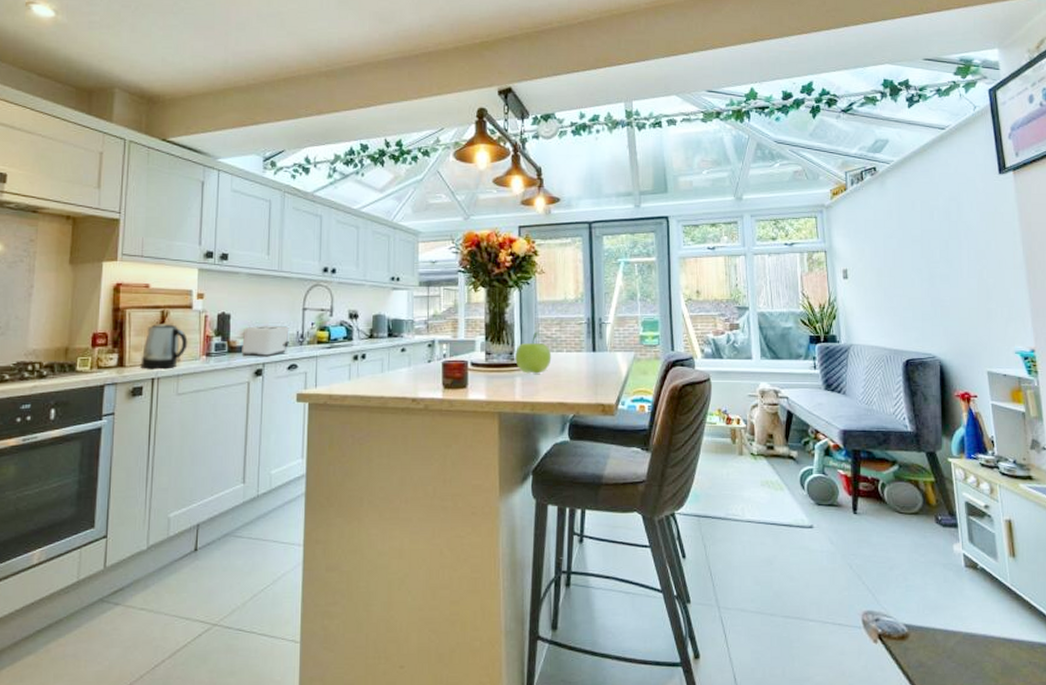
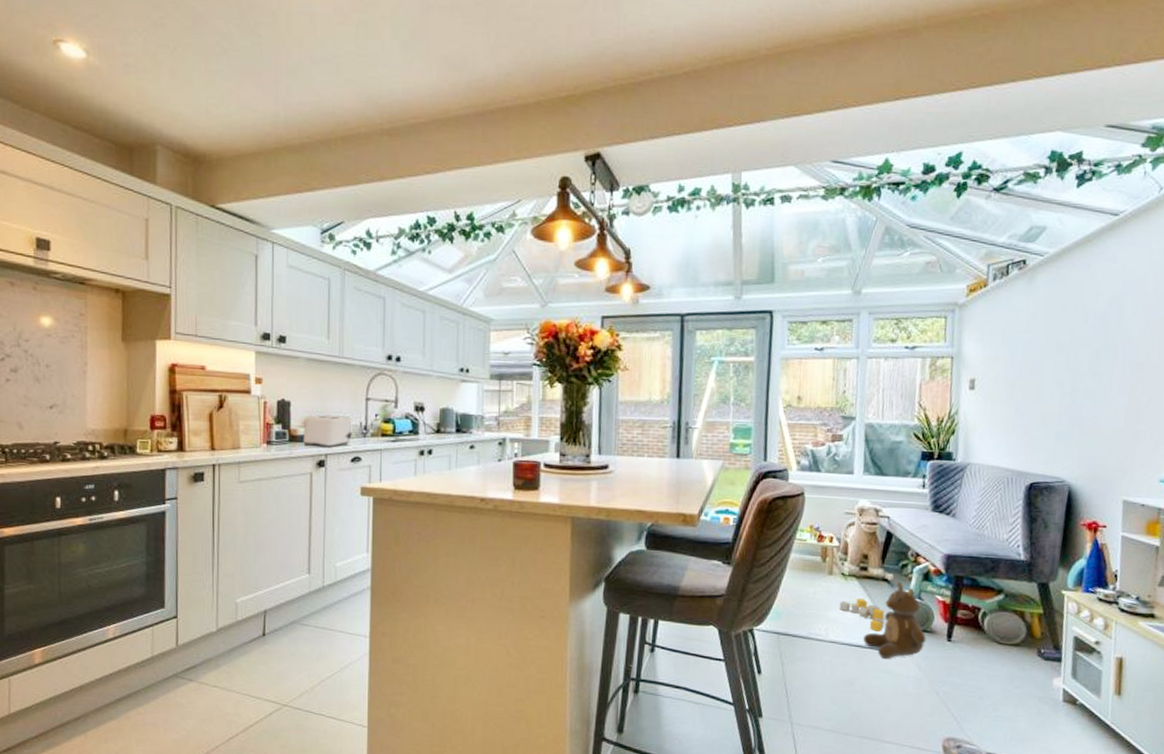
kettle: present [140,324,188,368] -> none [200,408,248,455]
fruit: present [514,332,559,374] -> none [591,434,641,479]
toy blocks: none [752,477,794,508] -> present [839,598,885,632]
teddy bear: none [777,458,834,535] -> present [863,581,927,659]

